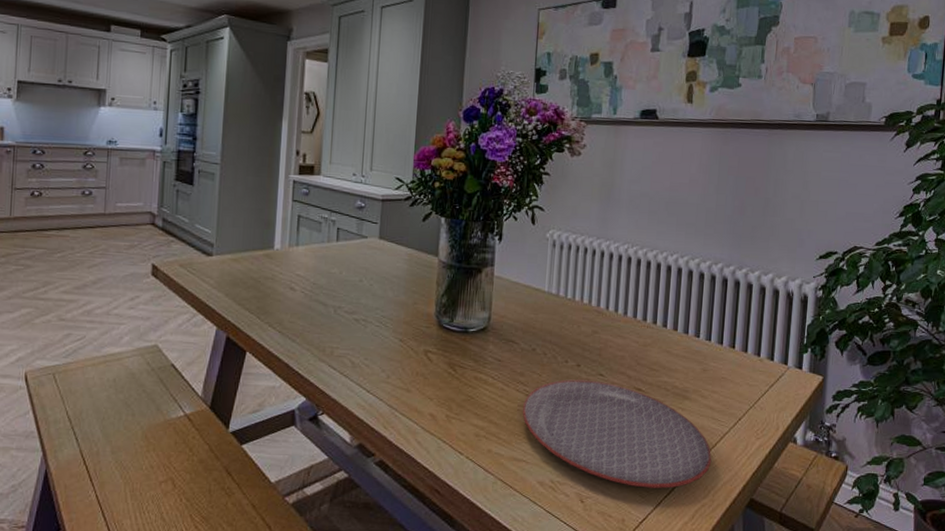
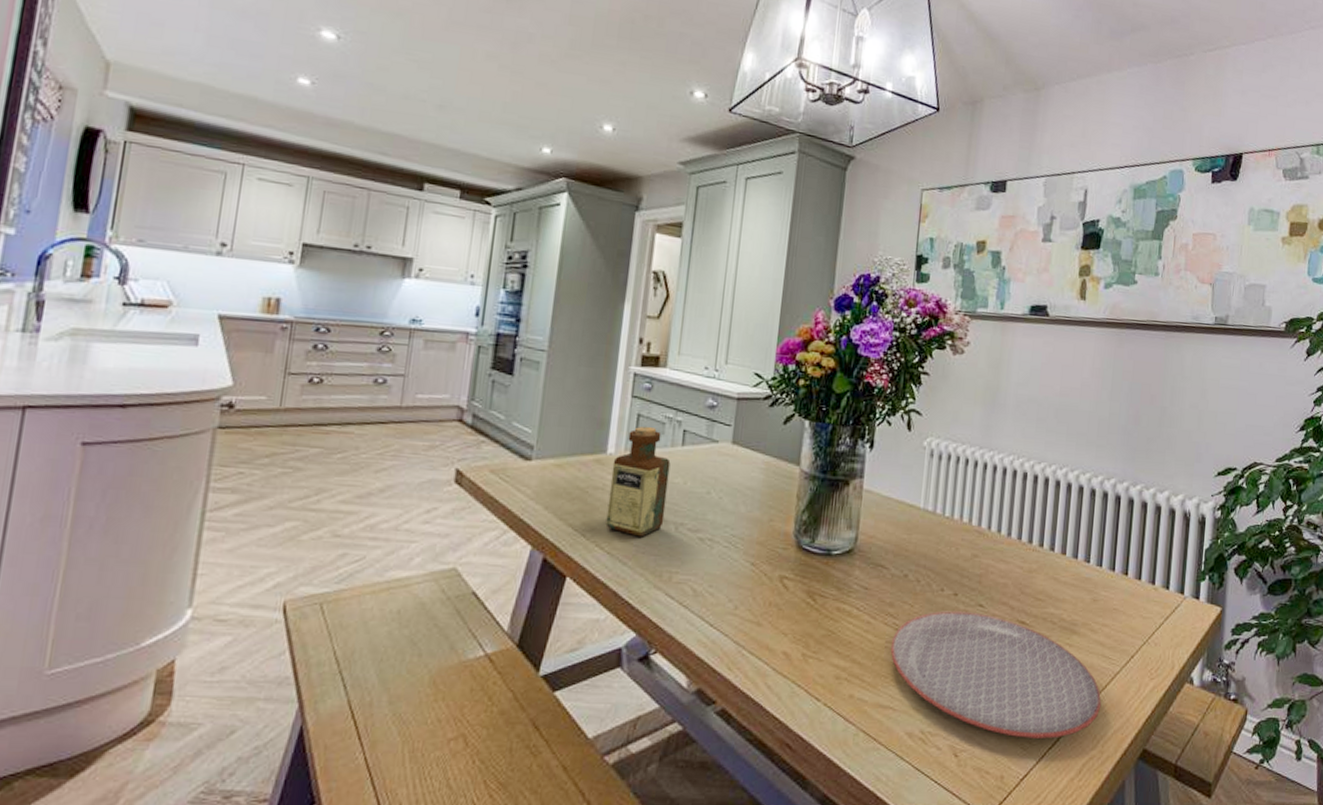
bottle: none [276,225,328,319] -> present [605,426,671,537]

